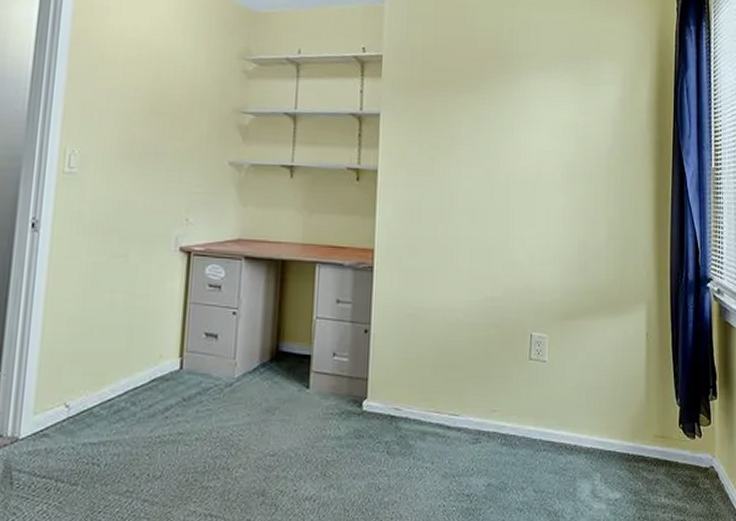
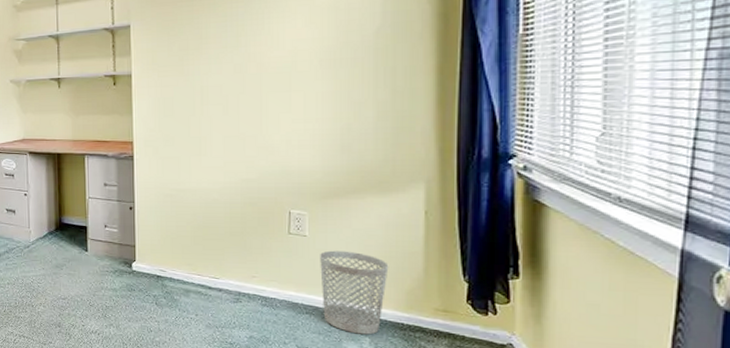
wastebasket: none [558,377,617,470] -> present [320,250,389,335]

